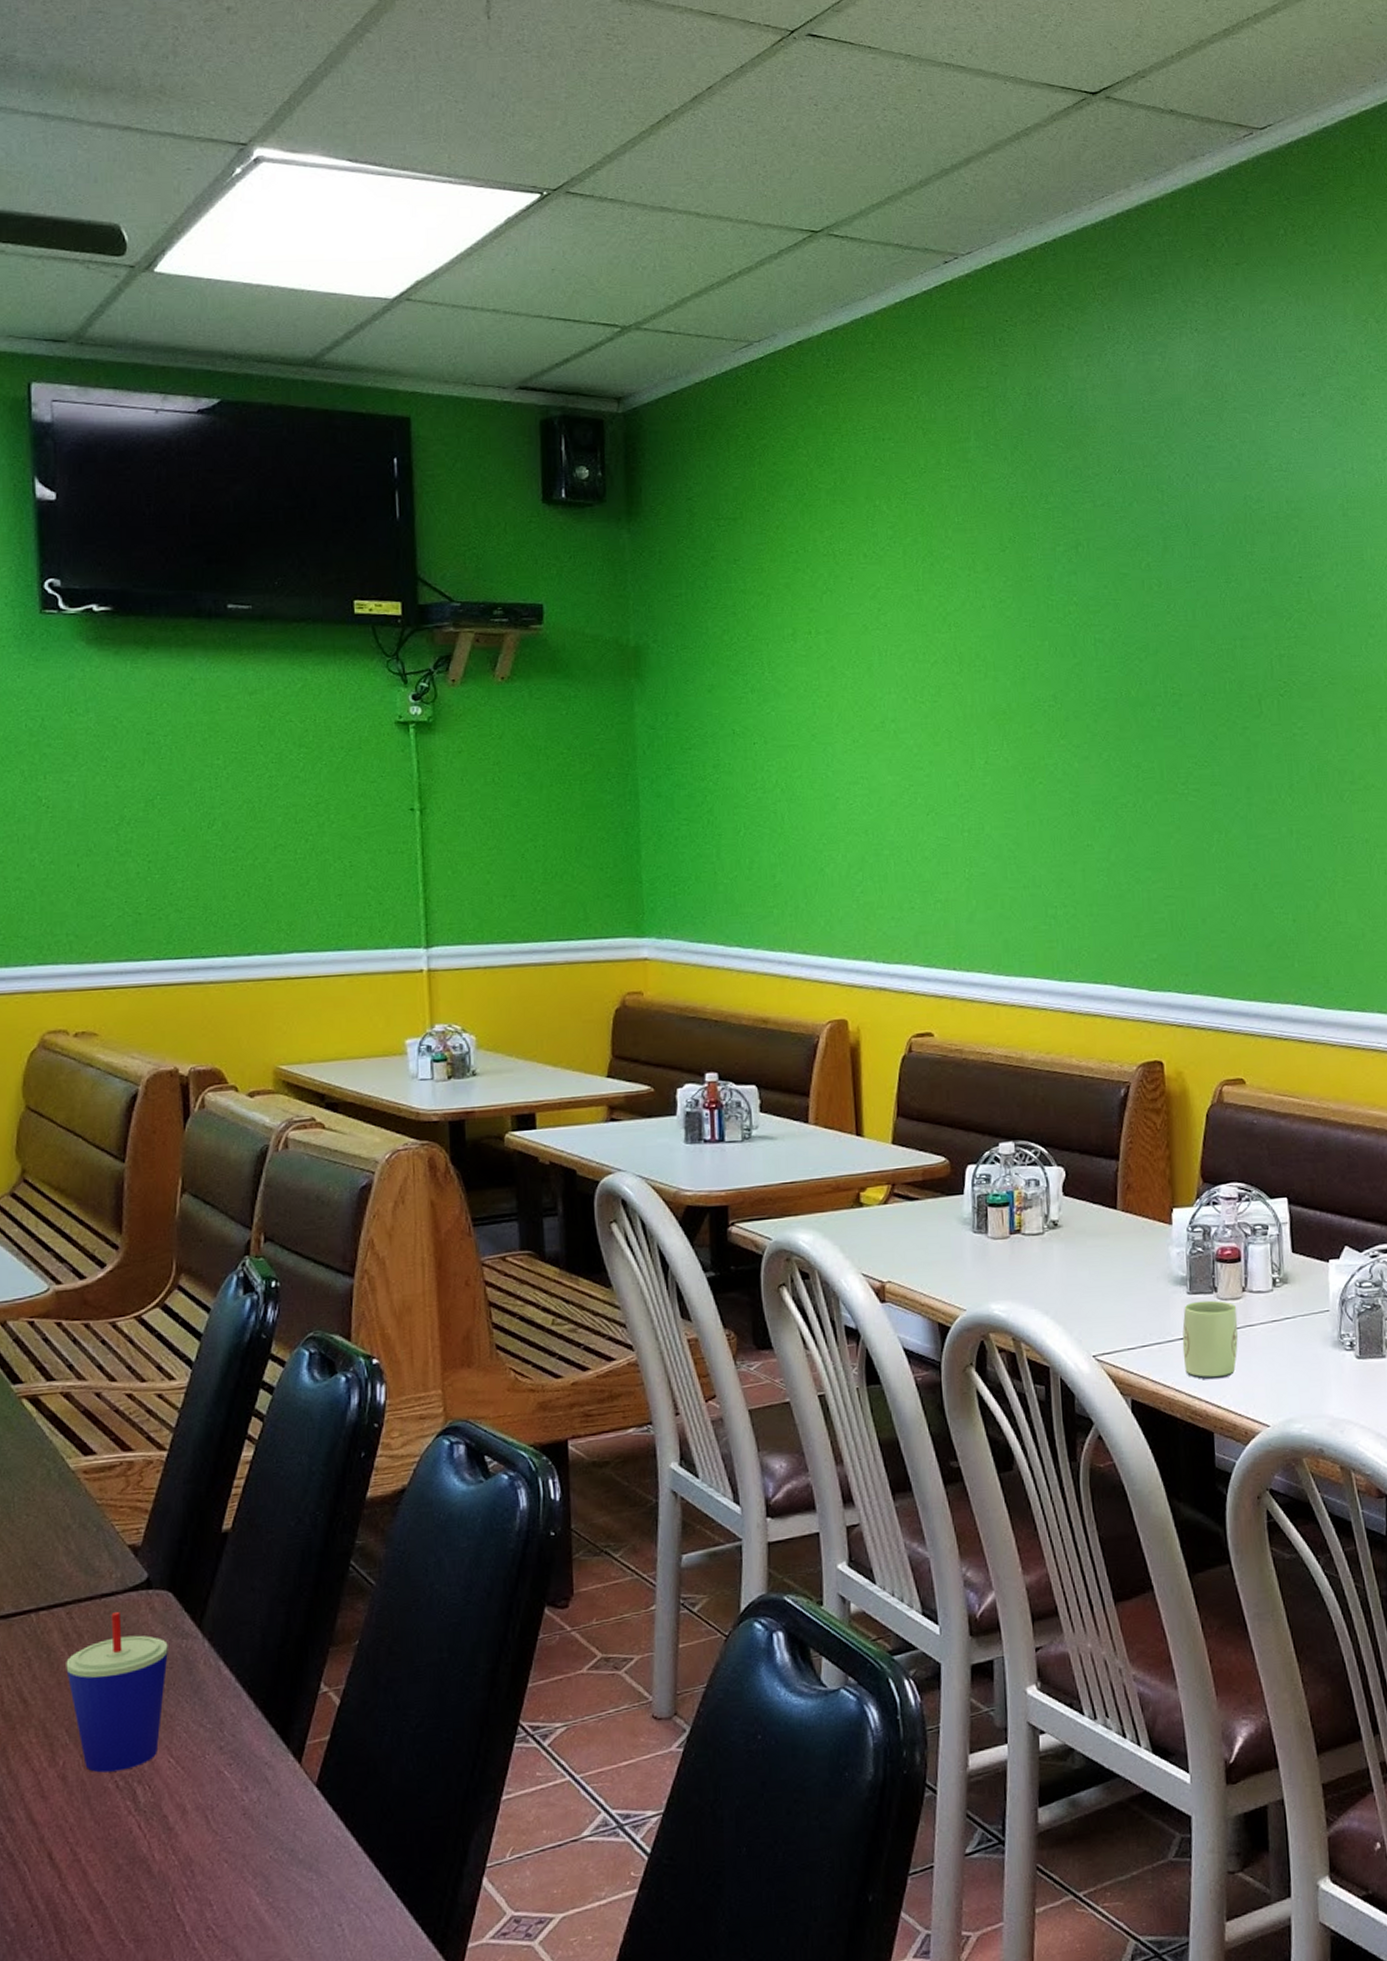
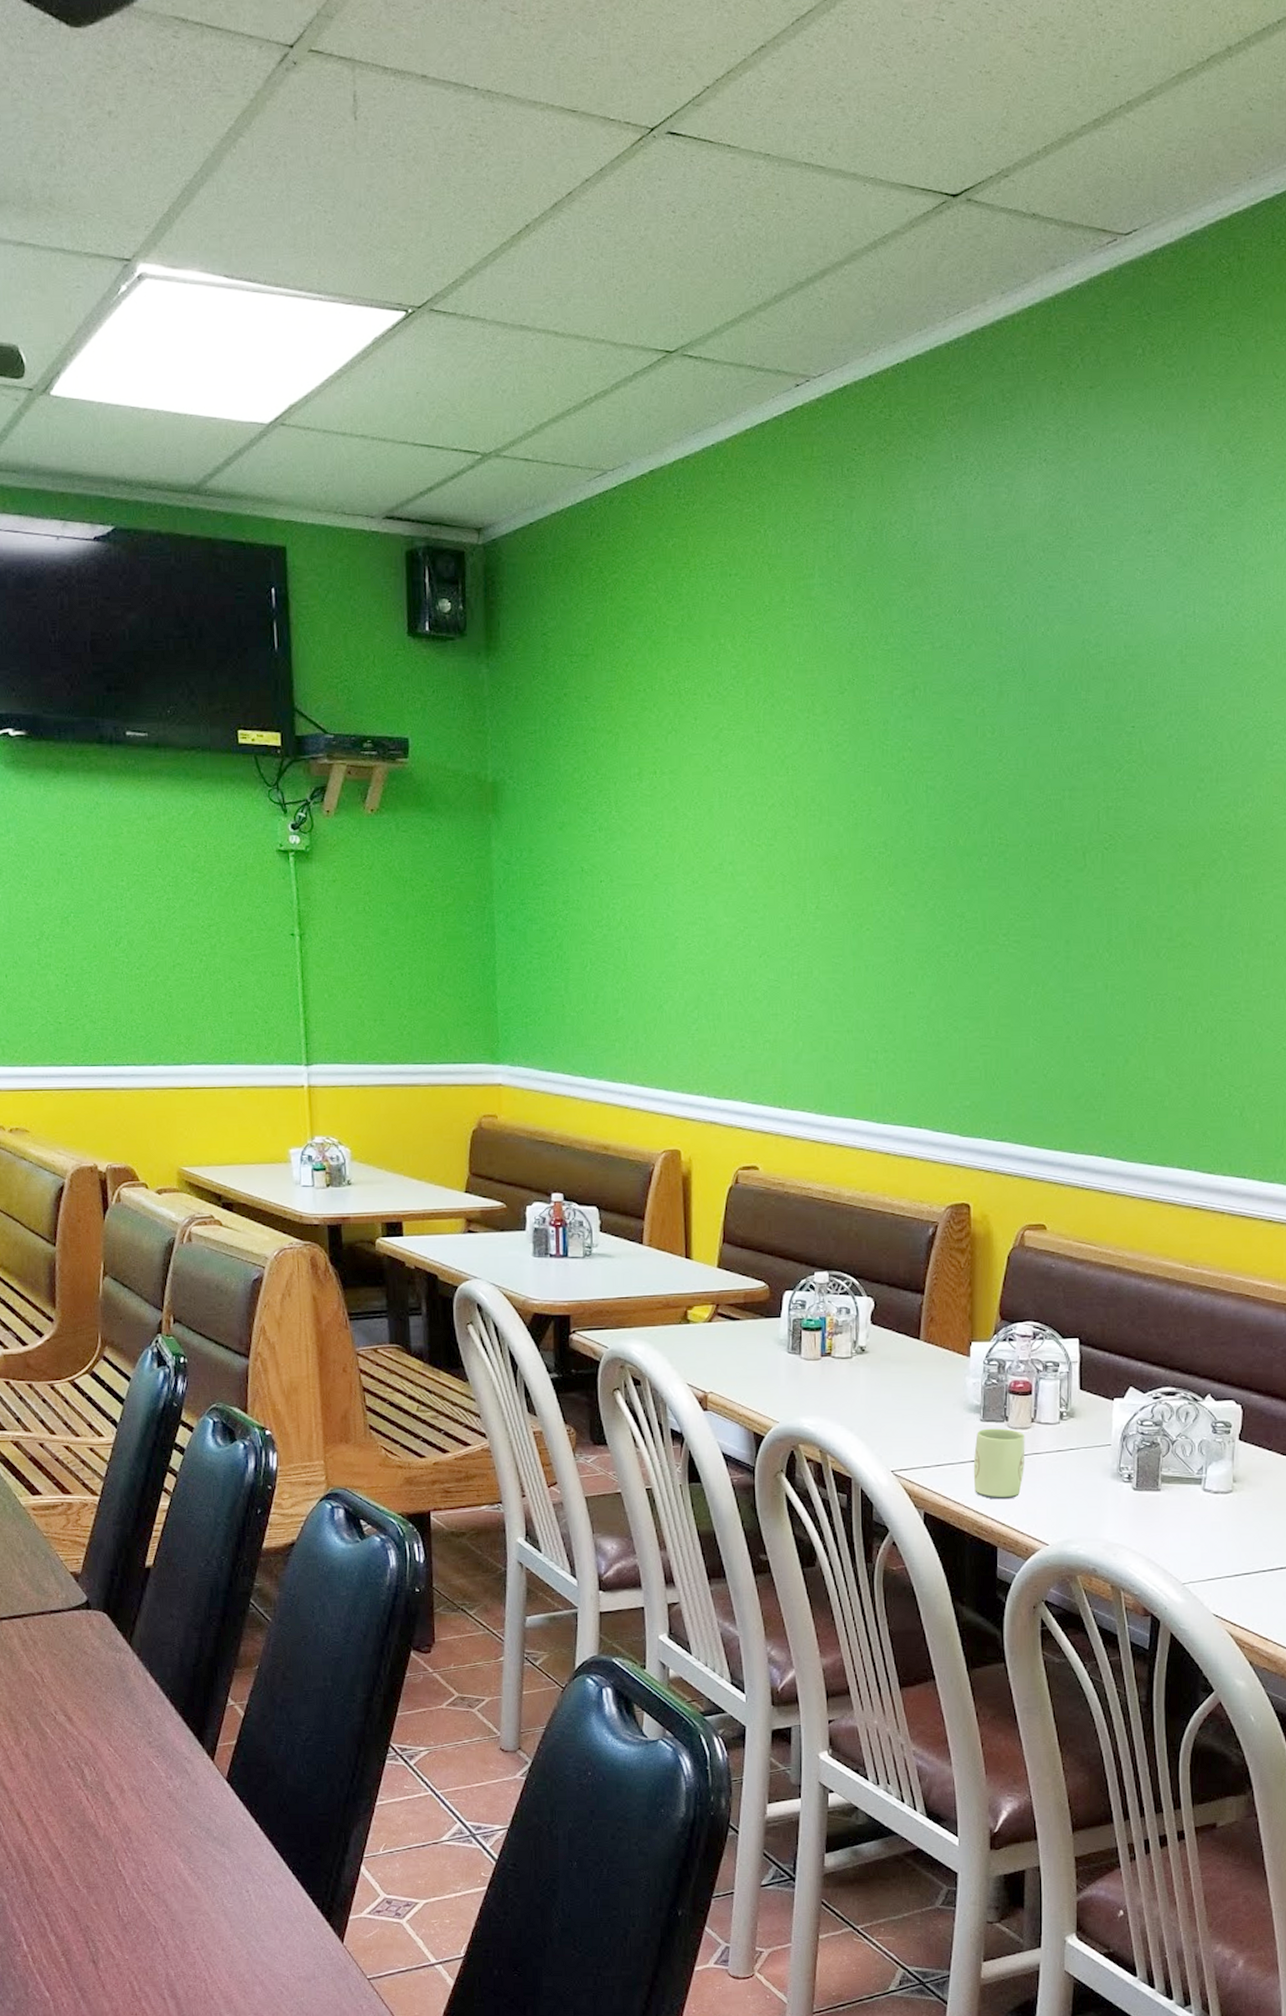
beverage cup: present [66,1611,168,1773] -> none [25,1625,106,1754]

